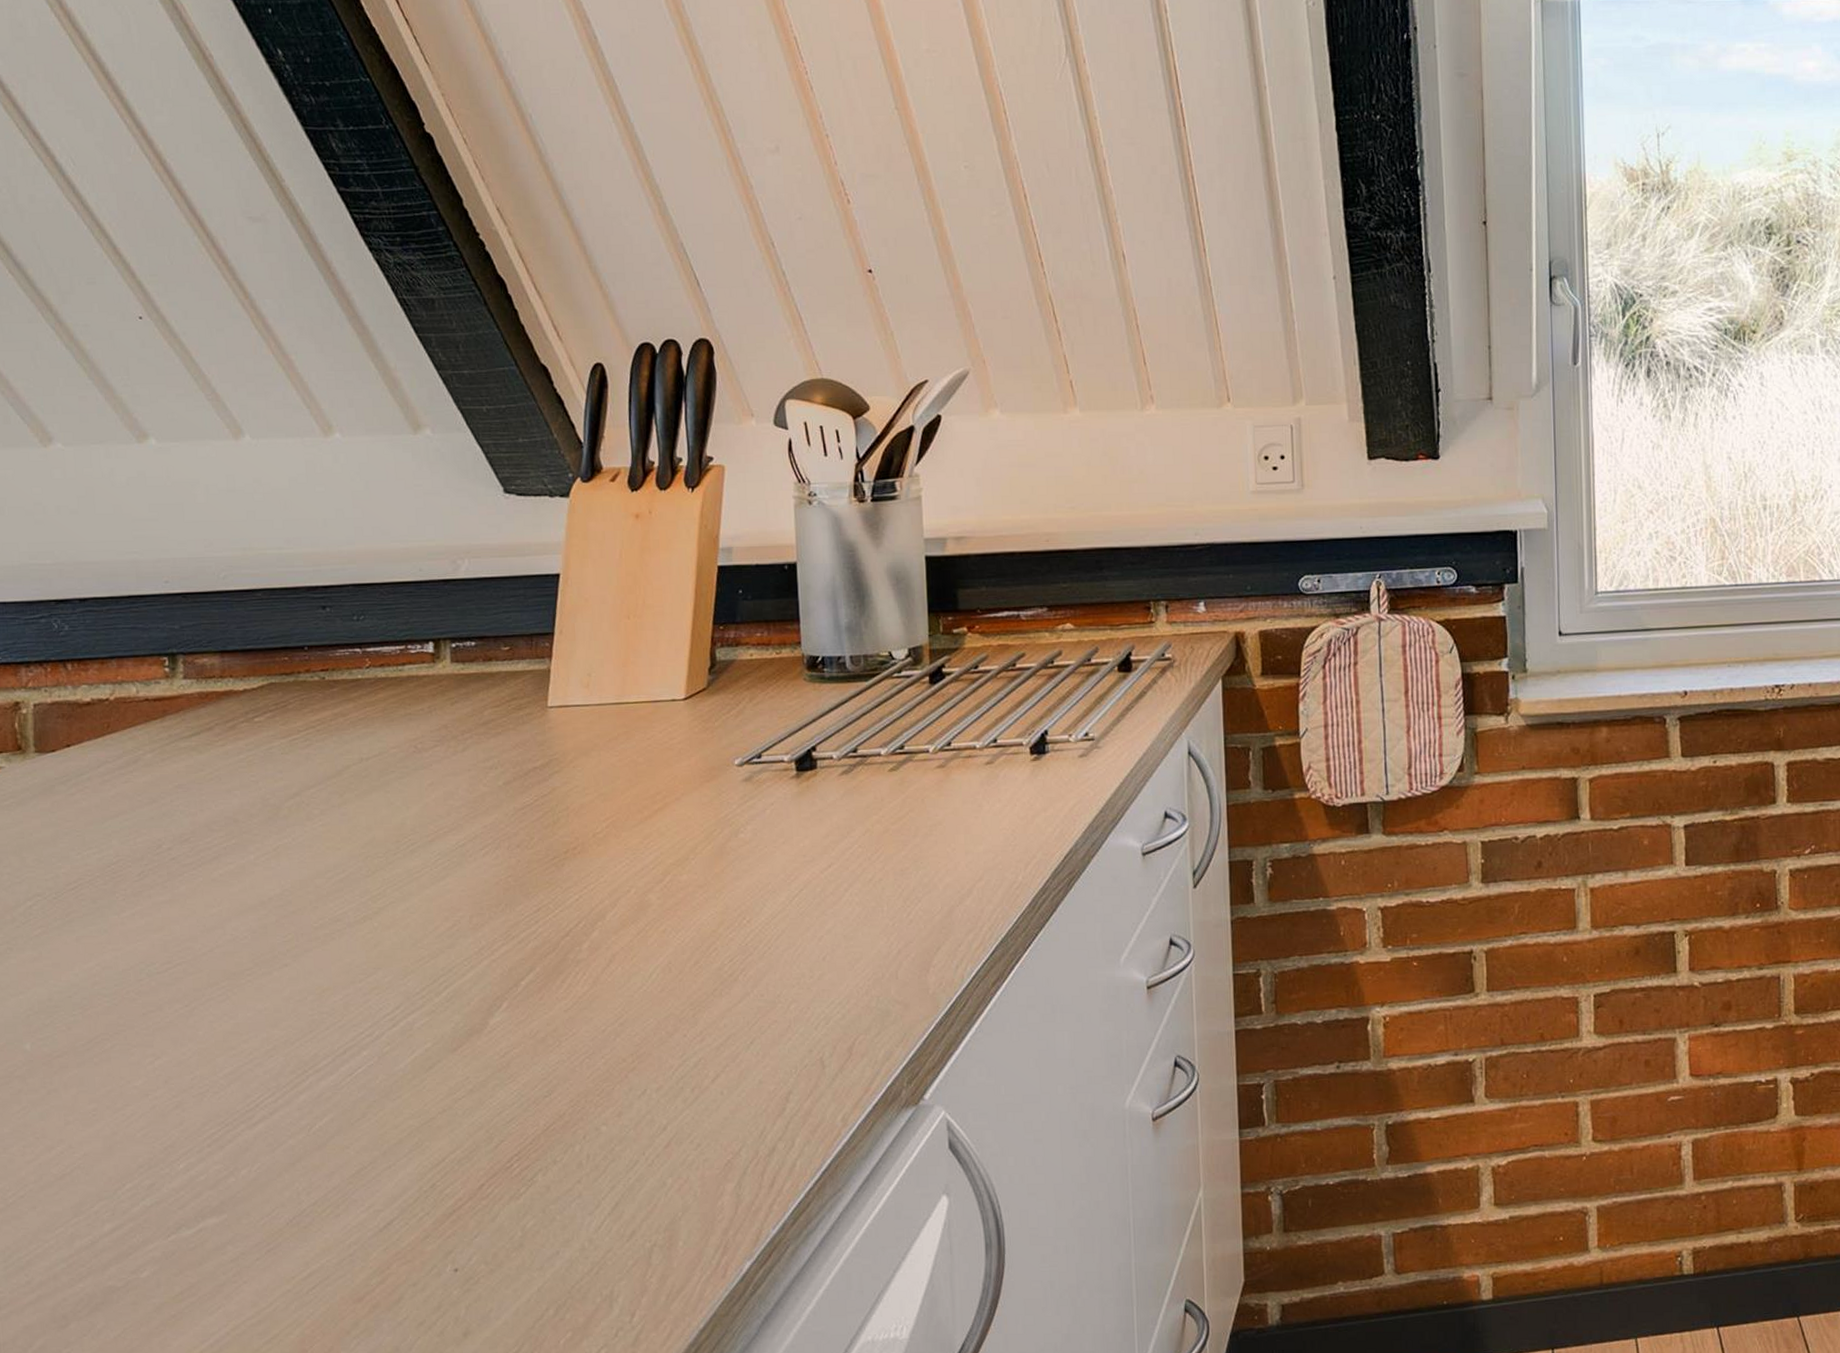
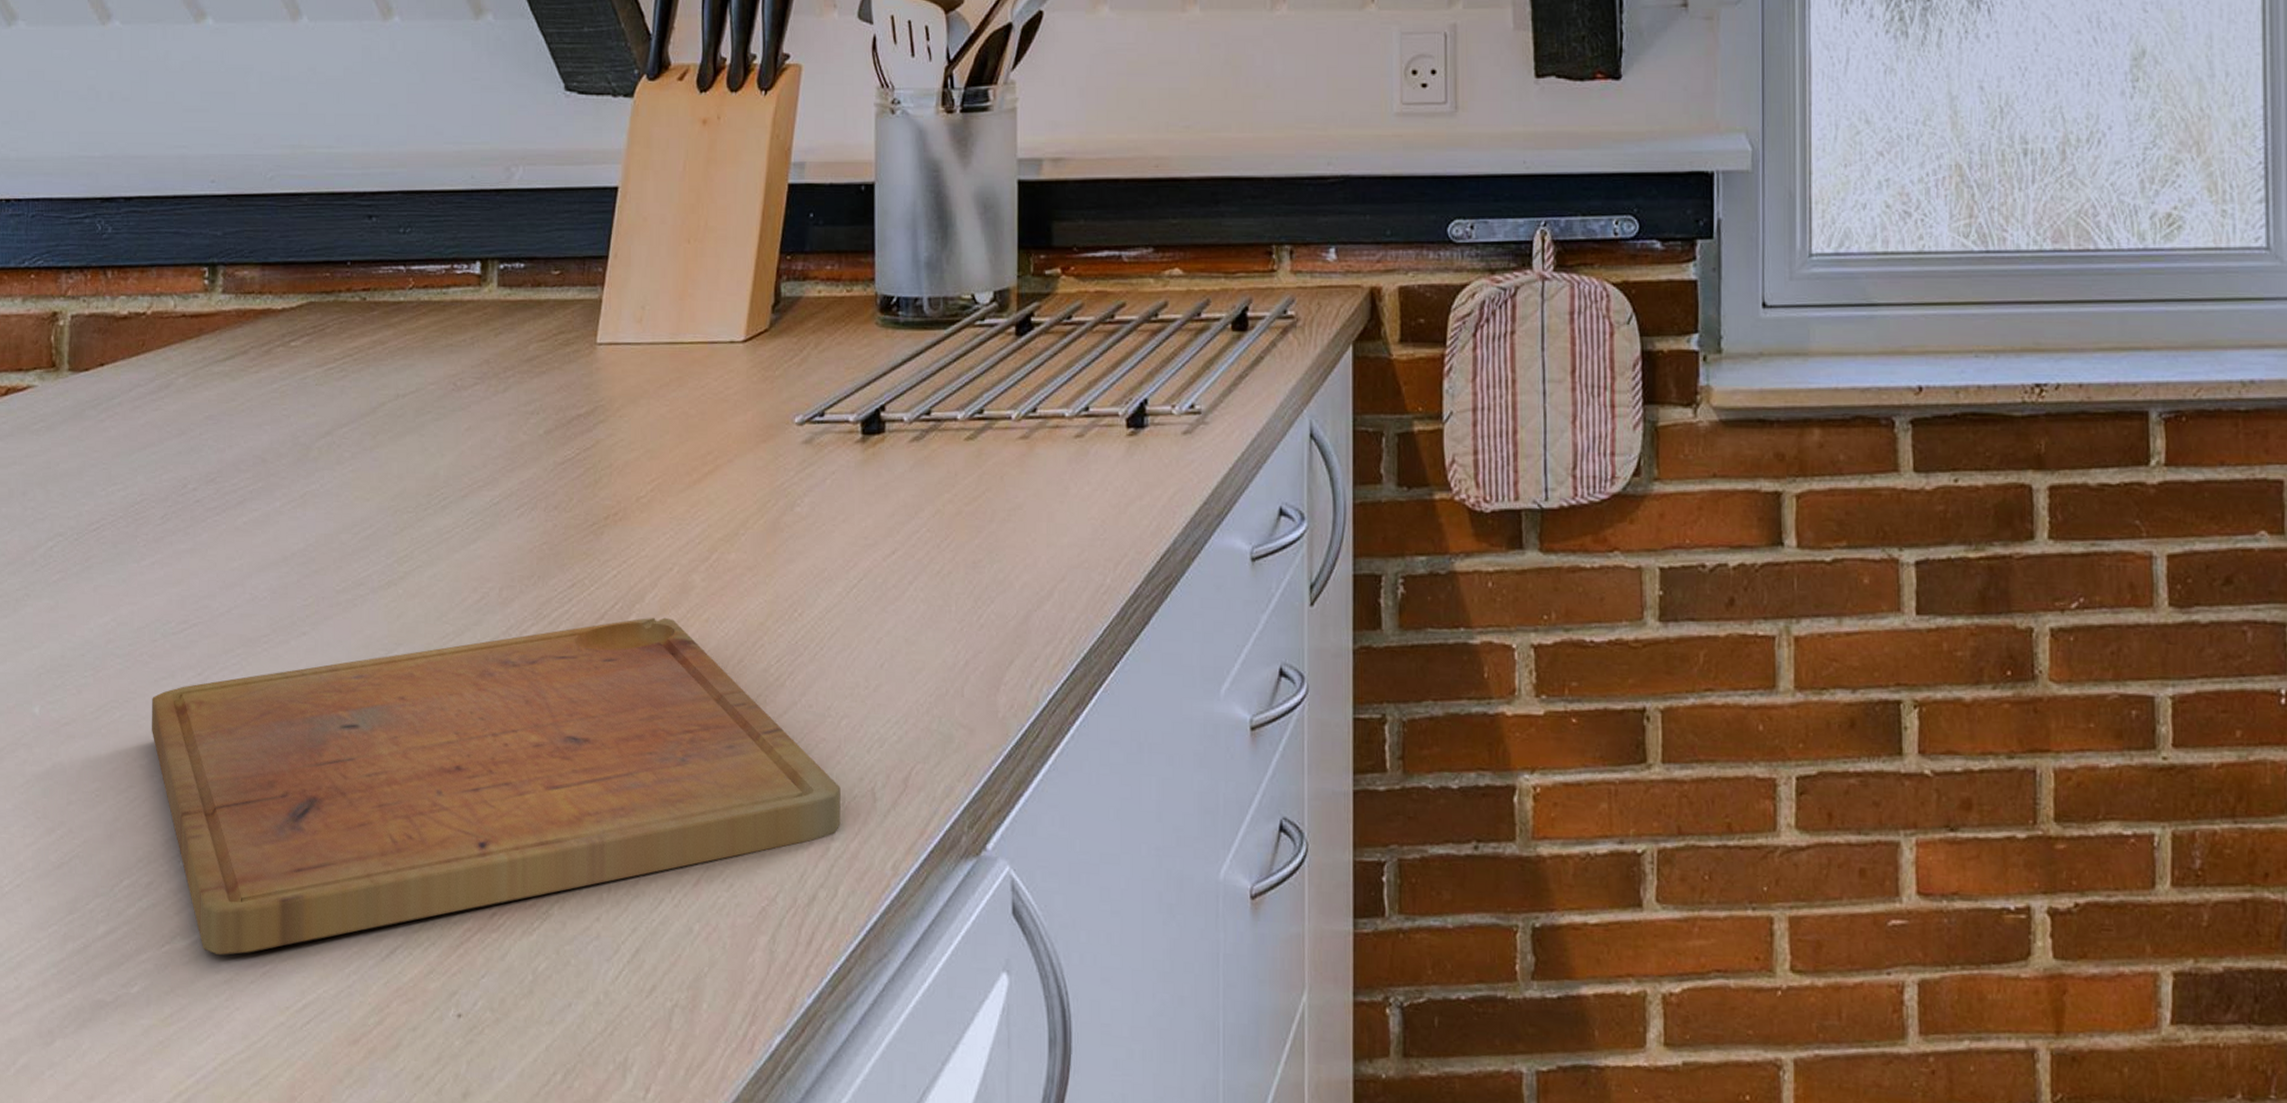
cutting board: none [141,931,794,1240] -> present [152,617,841,956]

